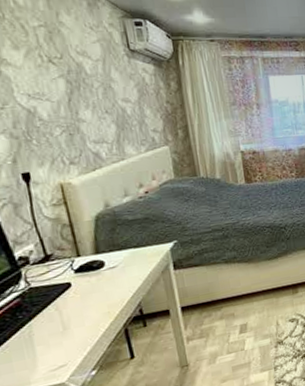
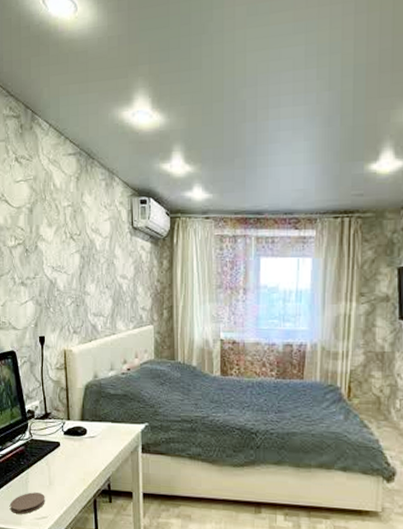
coaster: none [10,341,61,375] -> present [10,492,45,514]

